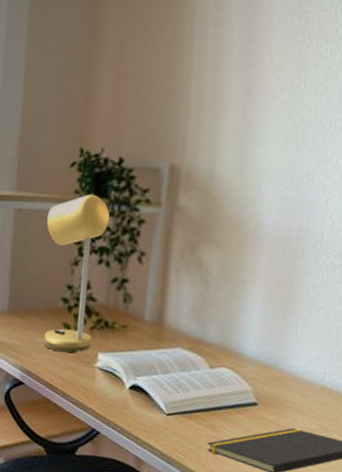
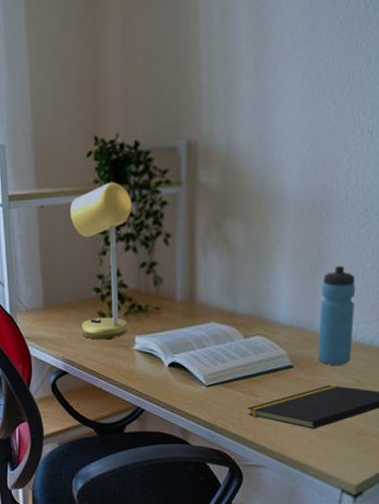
water bottle: none [283,305,326,409] -> present [318,266,356,365]

